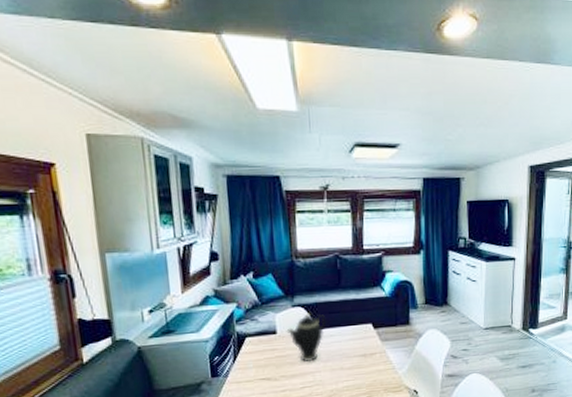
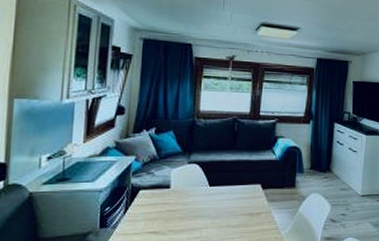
teapot: present [286,313,327,362] -> none [179,170,219,217]

